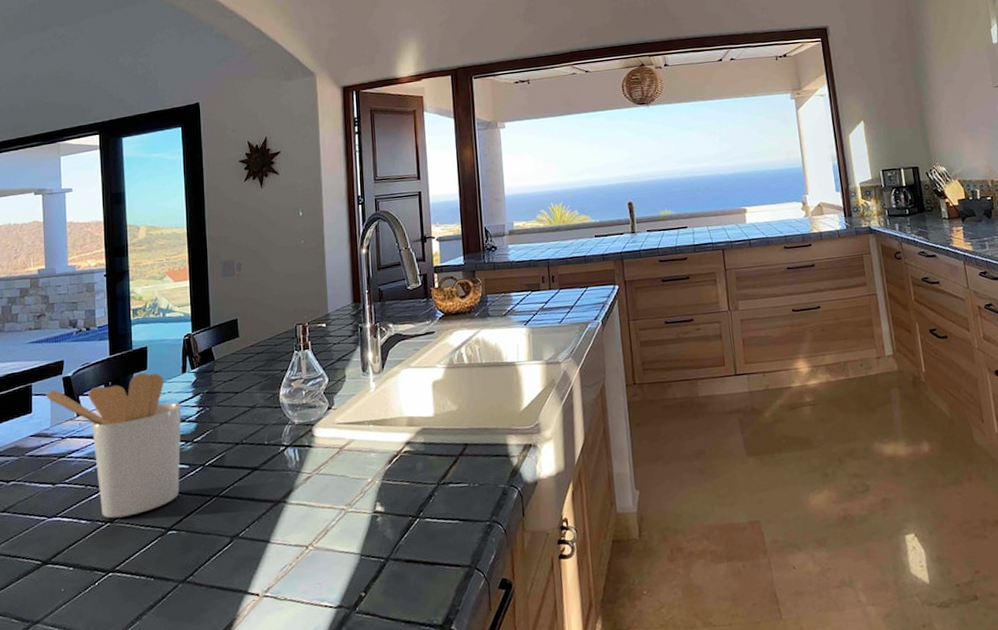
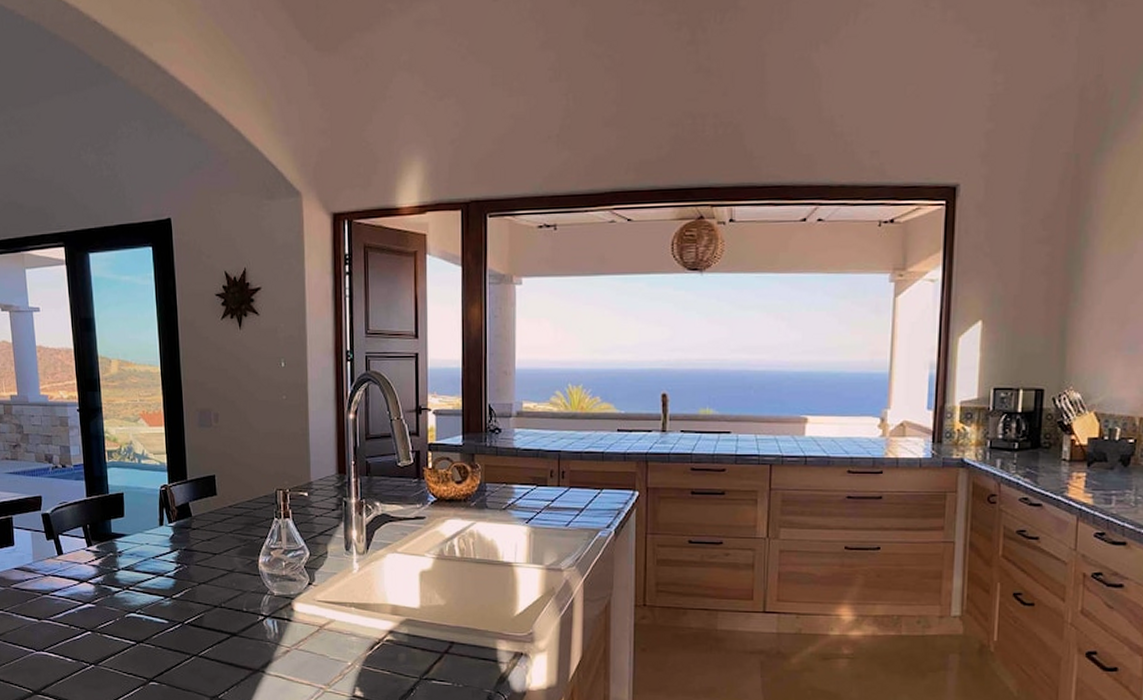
utensil holder: present [46,372,182,519] -> none [26,520,160,662]

